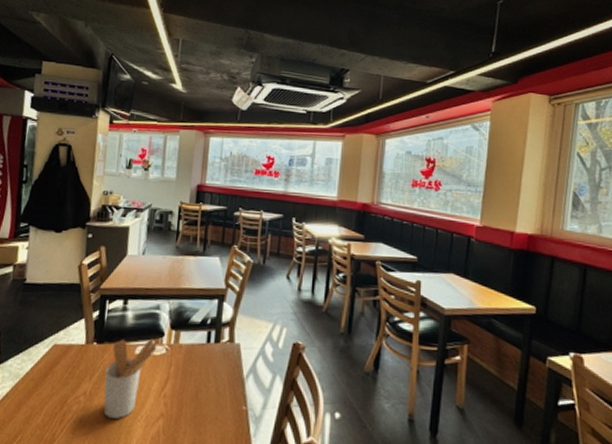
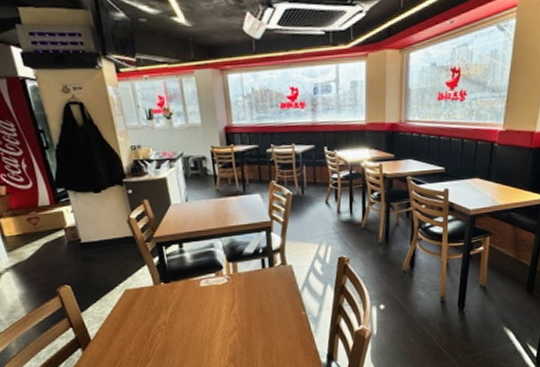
utensil holder: present [103,338,157,419] -> none [177,272,219,338]

